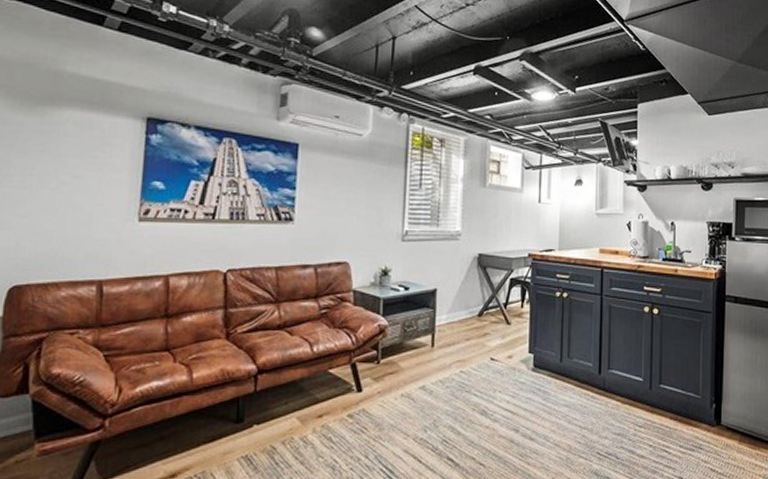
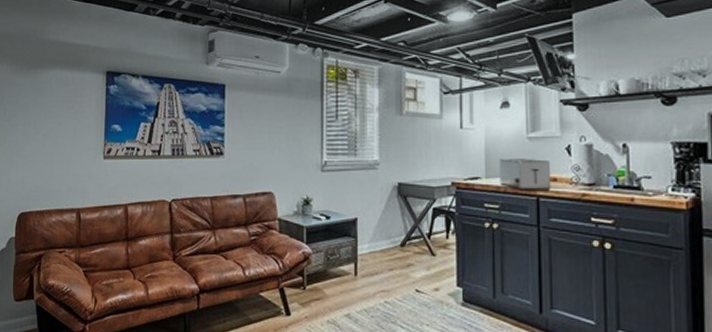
toaster: none [570,232,614,264] -> present [499,158,551,192]

